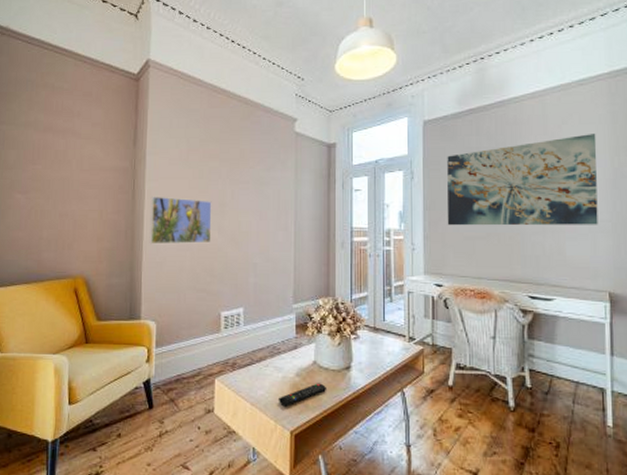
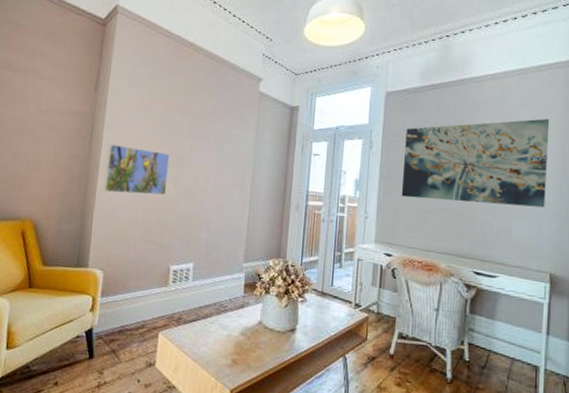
remote control: present [279,383,326,407] -> none [221,343,270,365]

